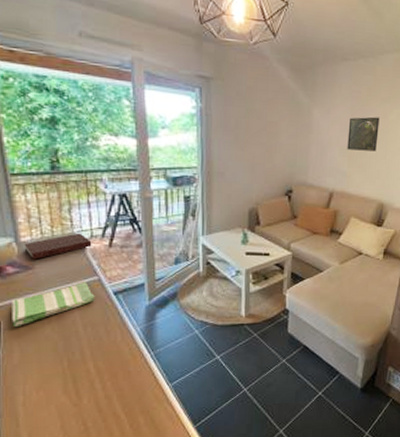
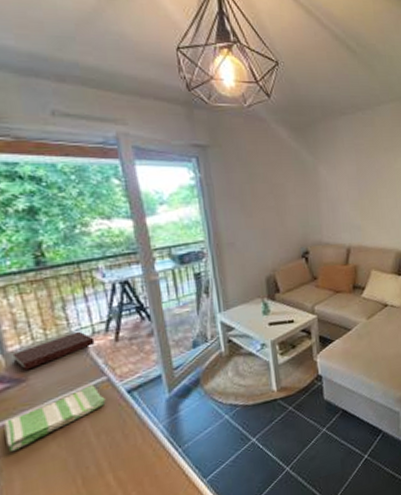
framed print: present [347,116,380,152] -> none [356,167,387,203]

